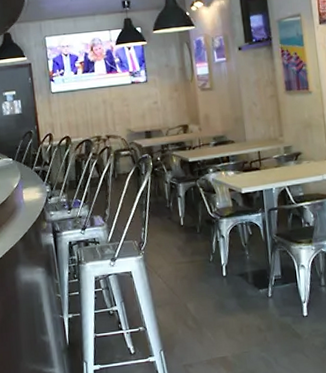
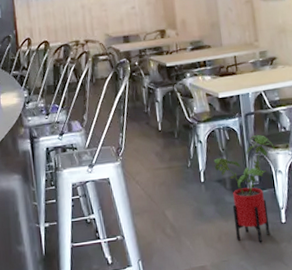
house plant: none [236,229,298,336] -> present [213,134,275,243]

